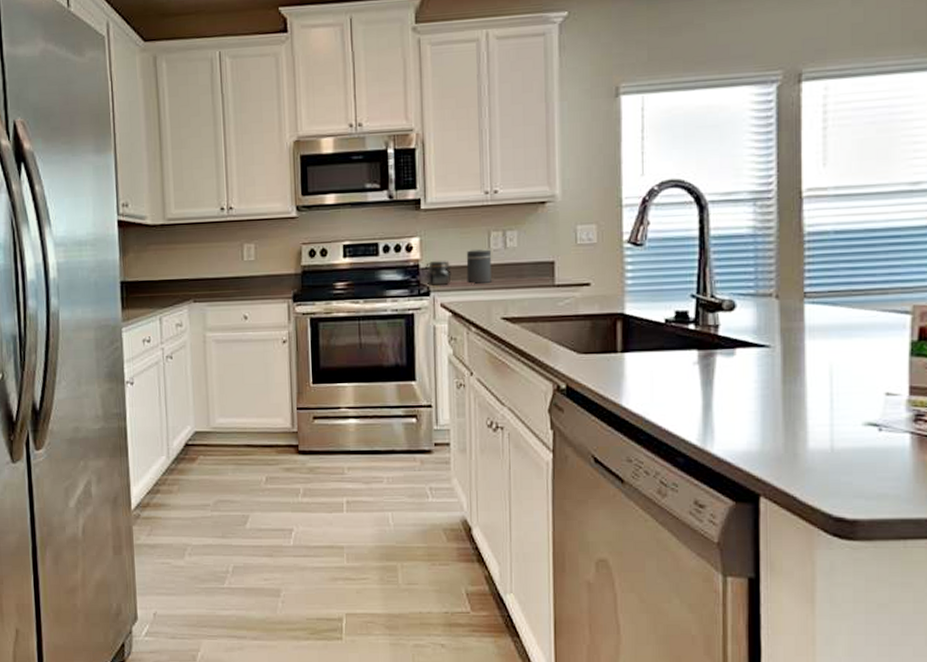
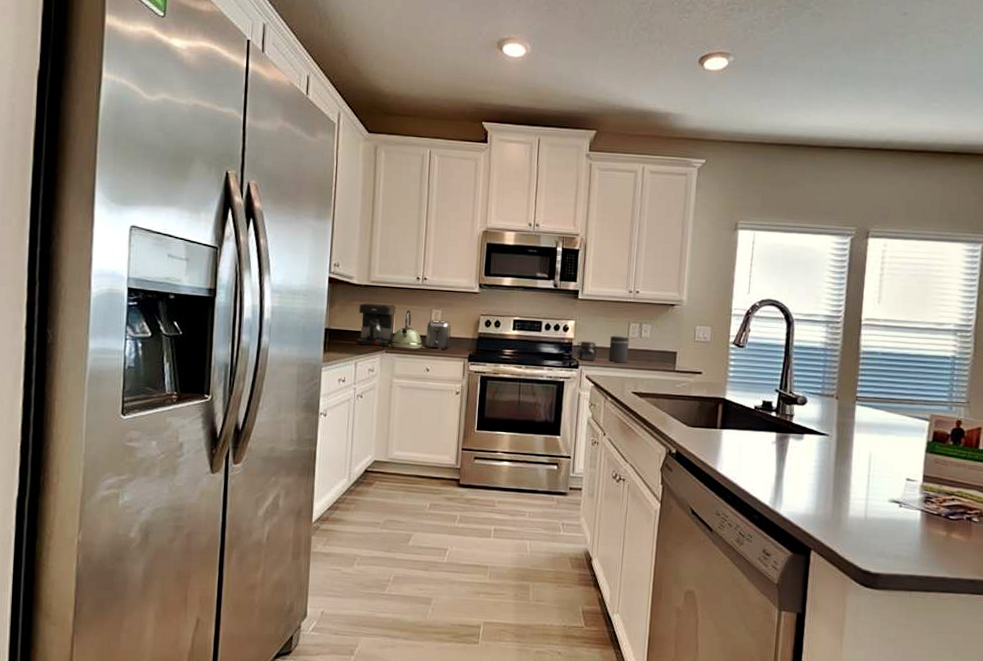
coffee maker: none [157,245,201,297] -> present [356,303,396,347]
kettle: none [198,248,237,296] -> present [390,309,423,350]
toaster: none [239,256,269,293] -> present [425,320,451,350]

